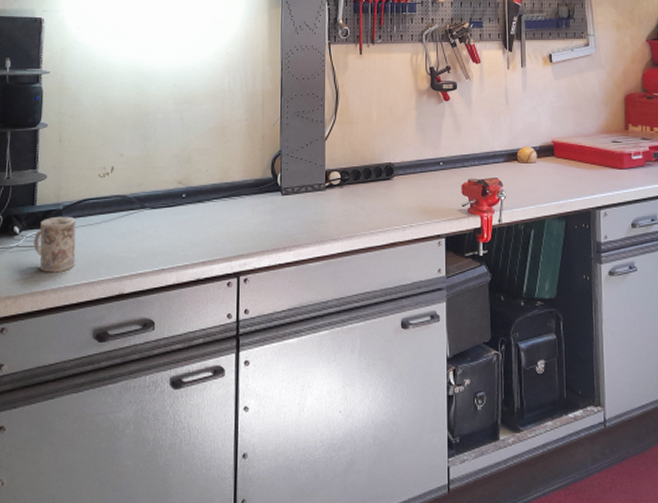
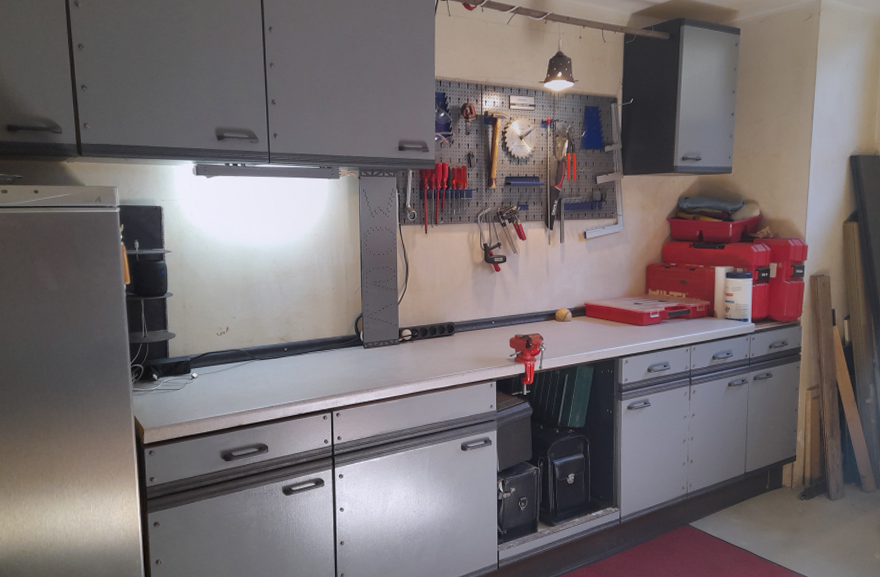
mug: present [33,216,76,272] -> none [169,366,203,409]

